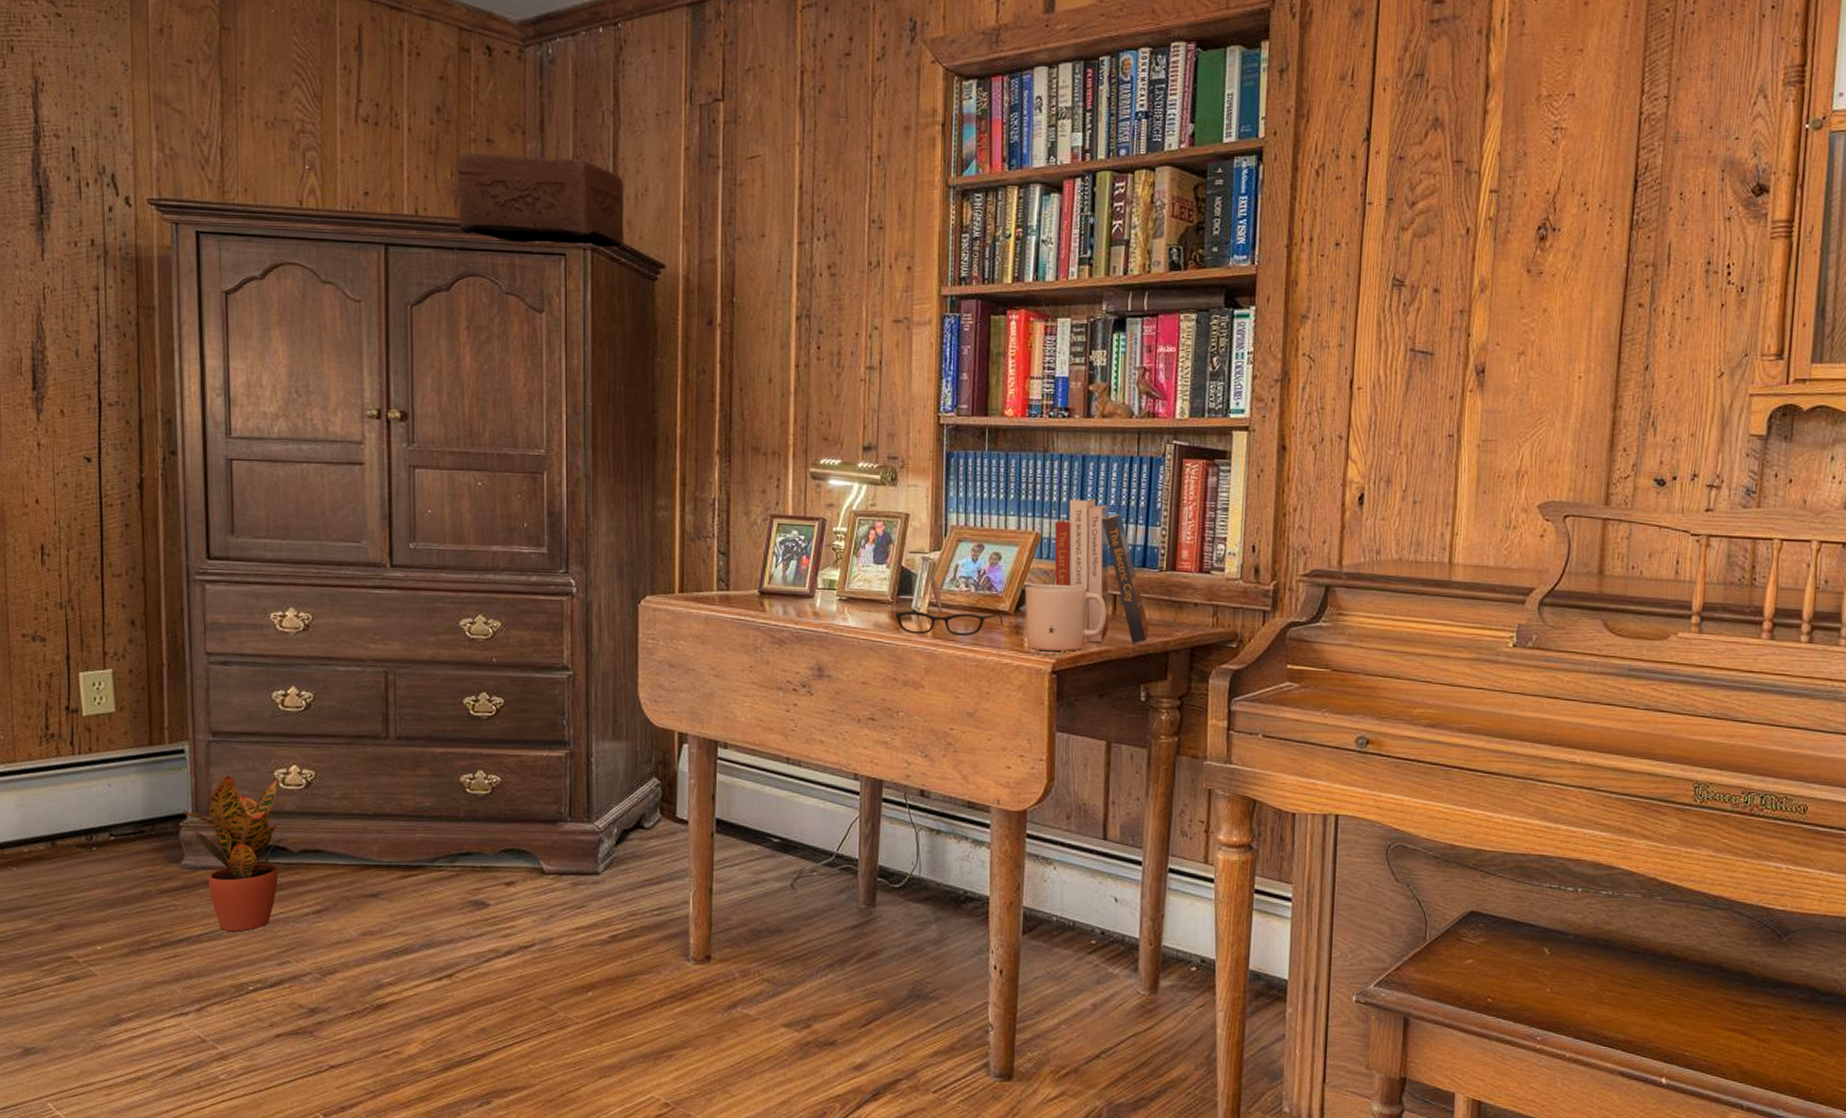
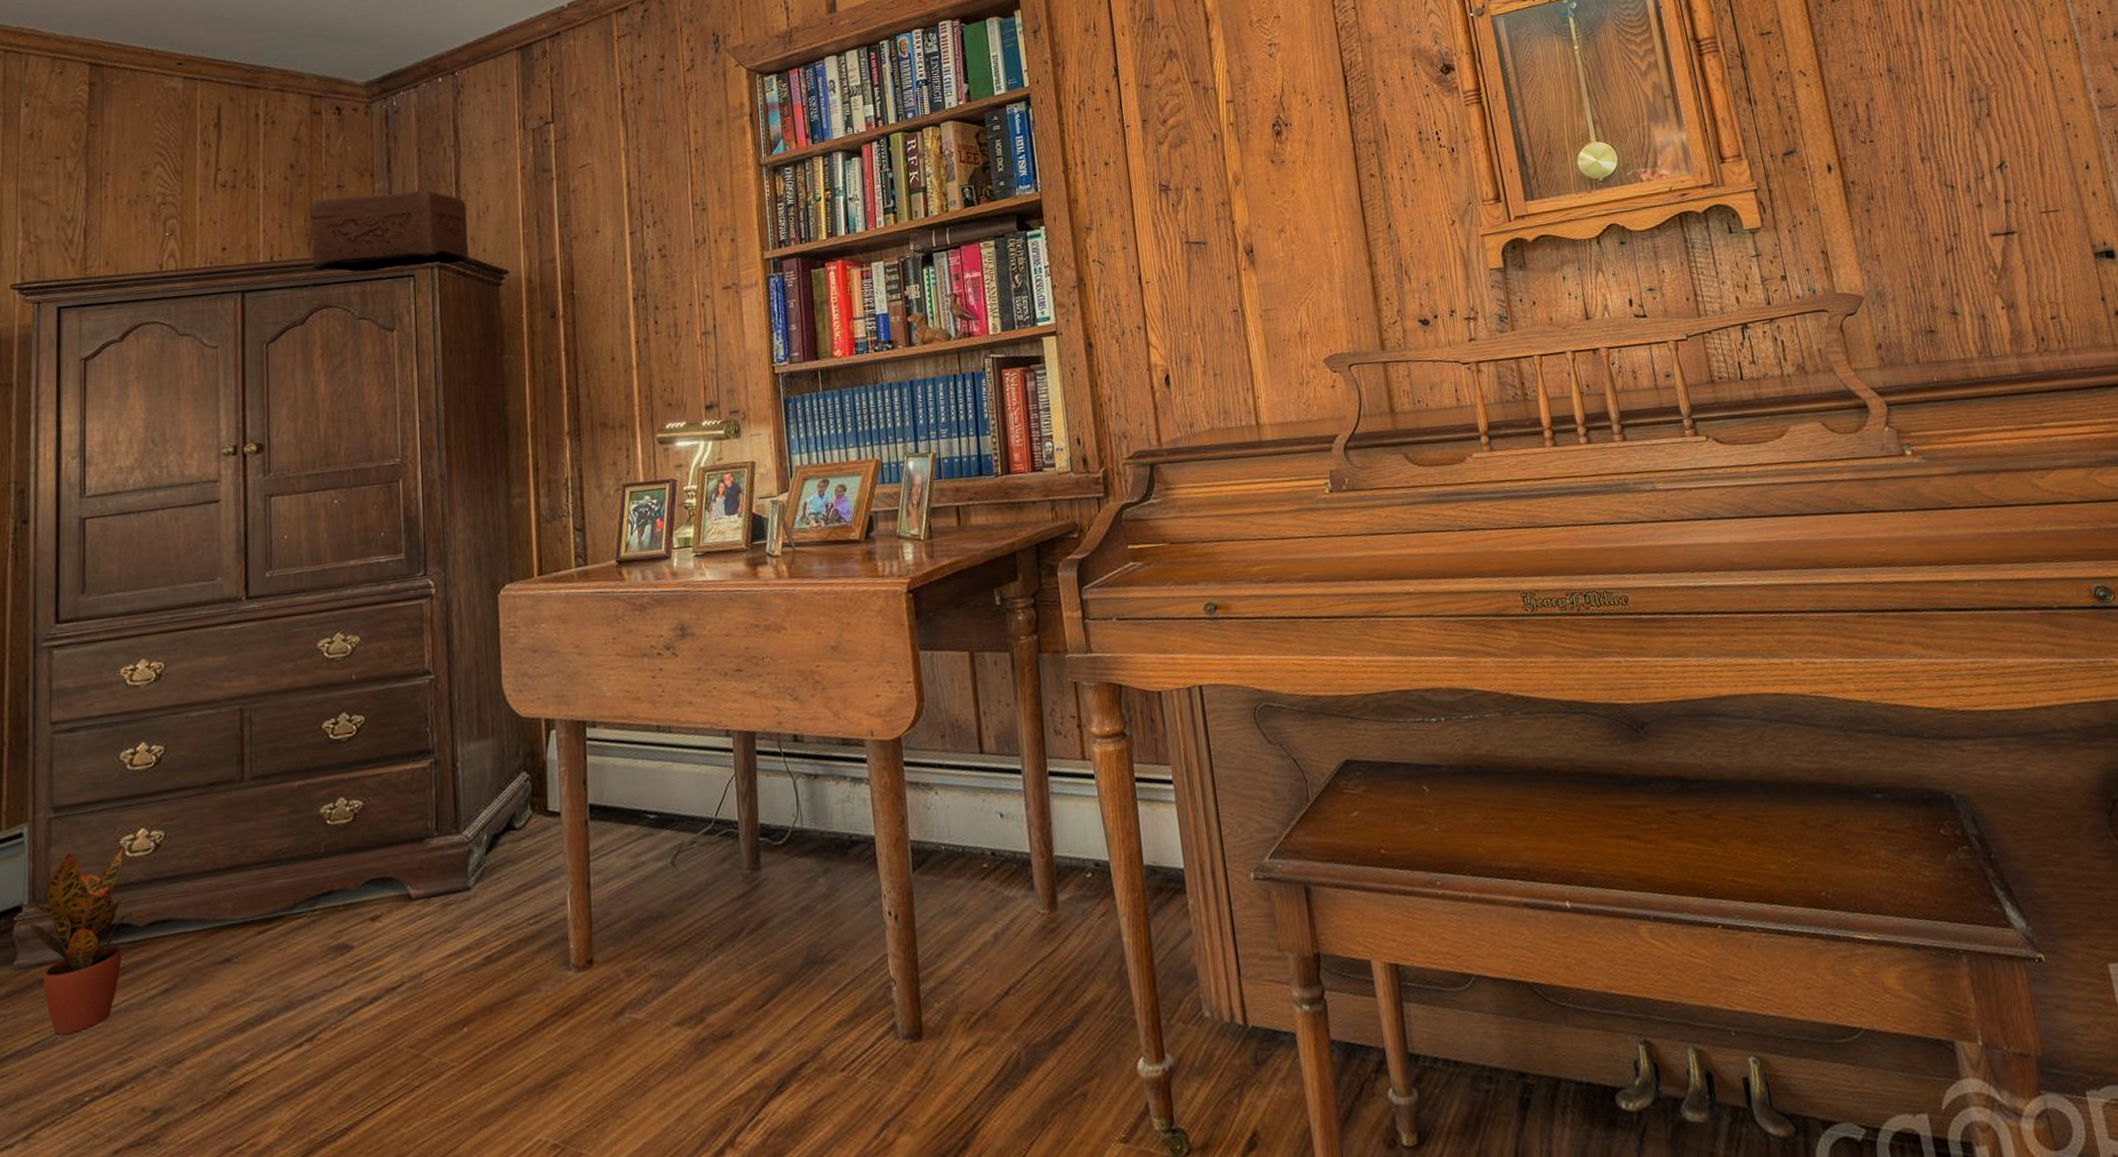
eyeglasses: present [896,610,1004,637] -> none [751,543,856,578]
mug: present [1025,584,1108,651] -> none [872,503,953,573]
books: present [1054,498,1149,643] -> none [892,419,994,557]

